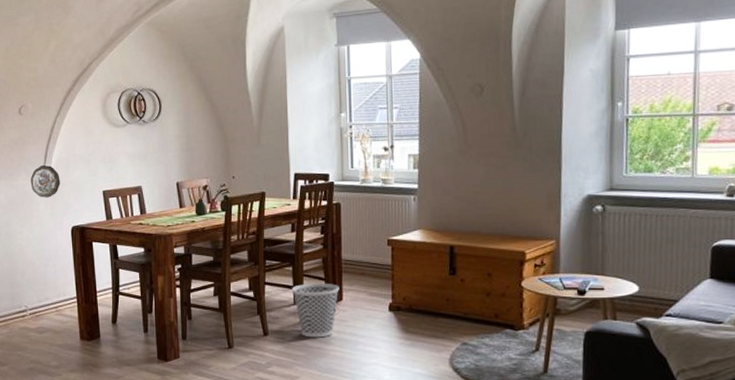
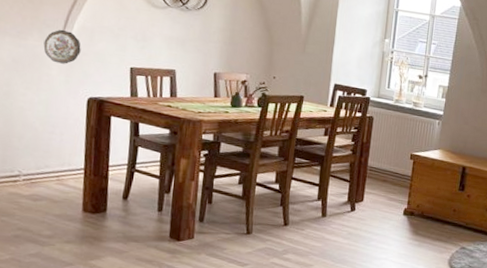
wastebasket: present [292,283,339,338] -> none [317,183,362,232]

